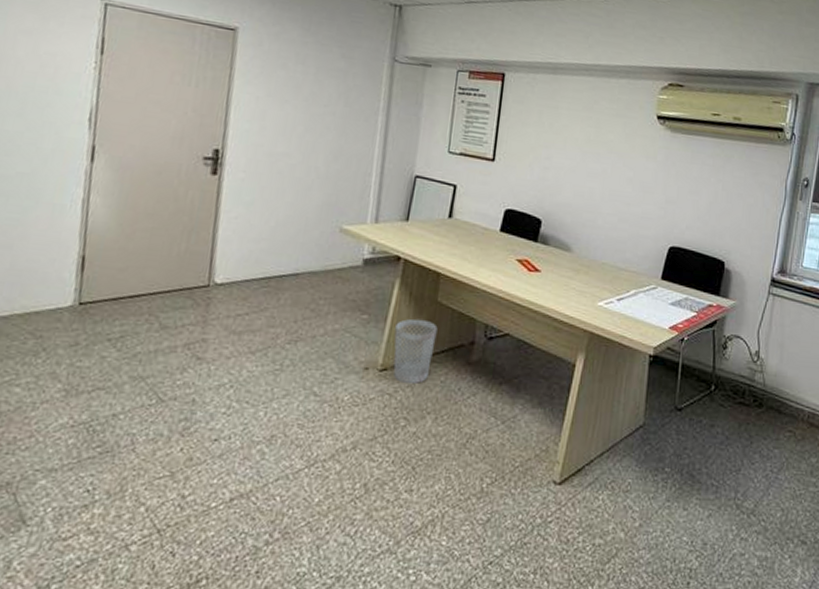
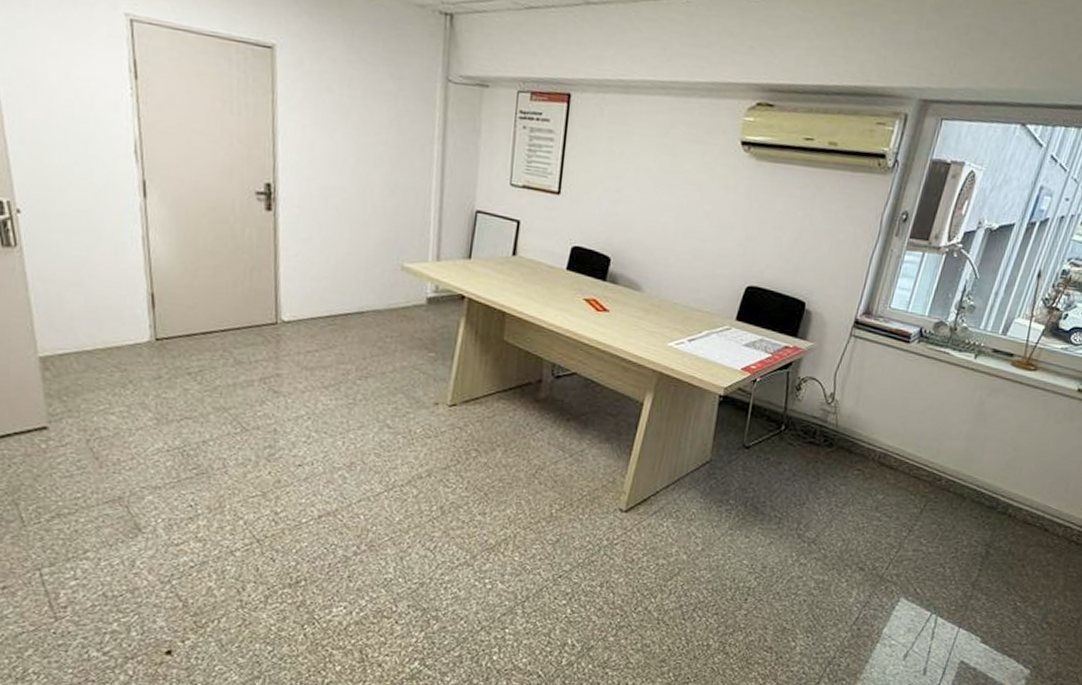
wastebasket: present [393,318,438,384] -> none [462,357,505,419]

